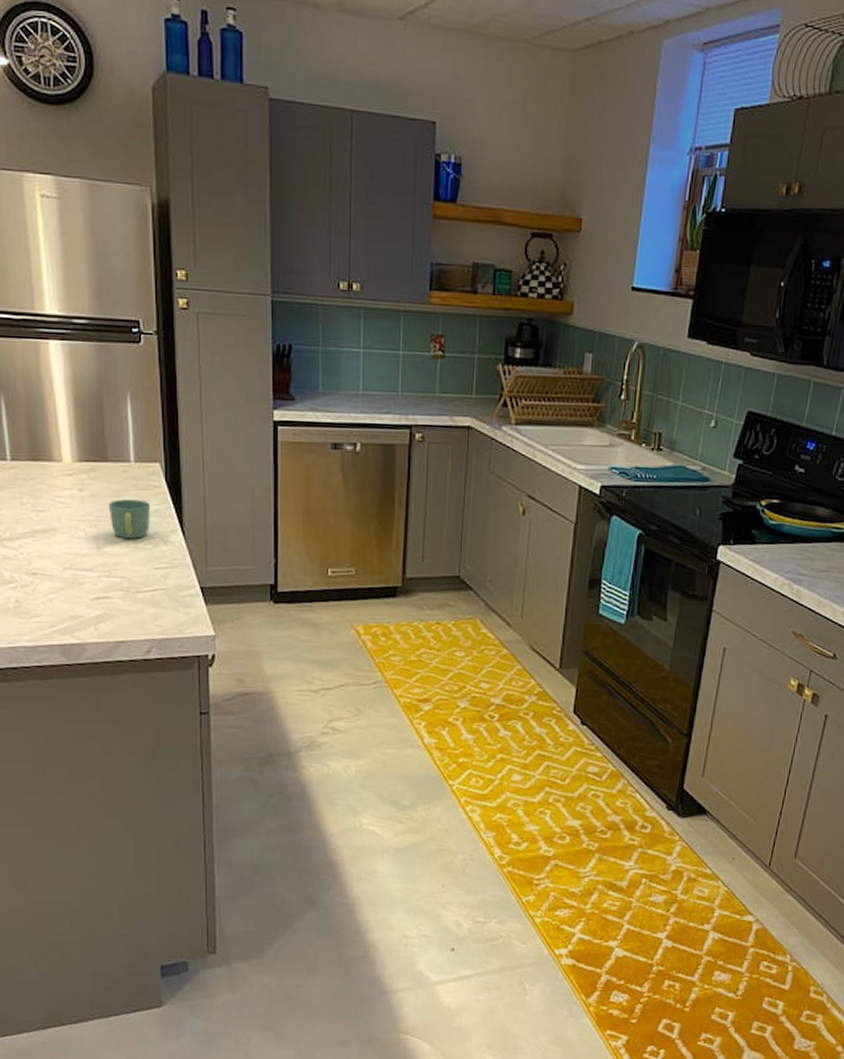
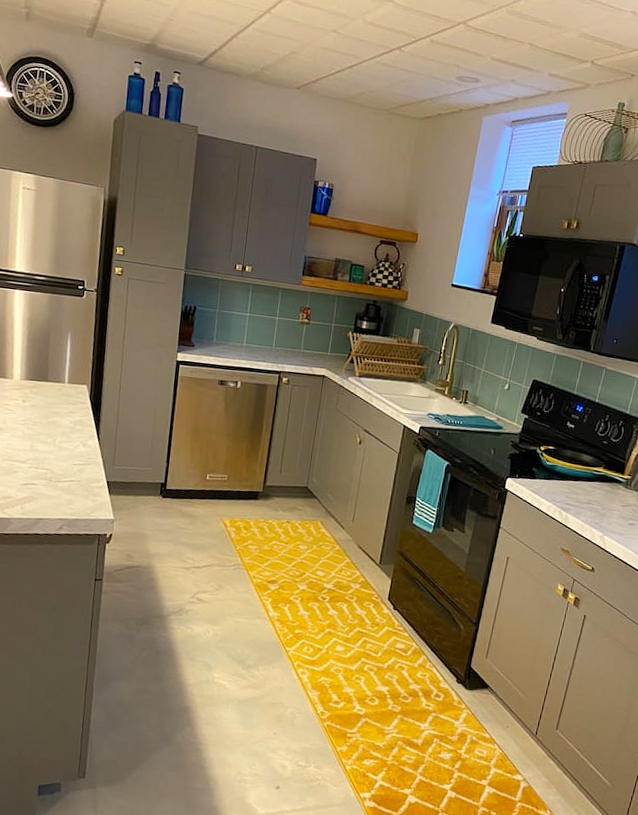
mug: present [108,499,151,539] -> none [43,410,77,441]

